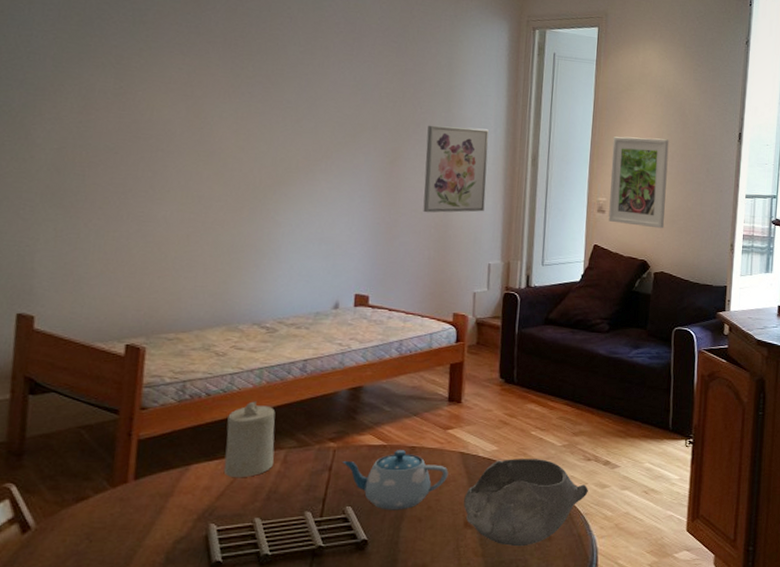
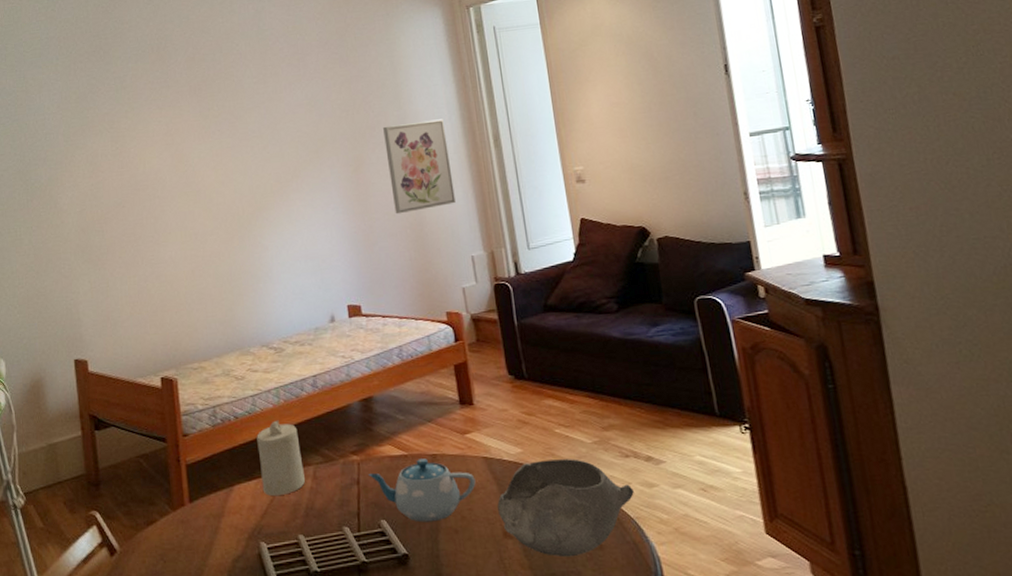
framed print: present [608,136,669,229] -> none [577,89,658,191]

